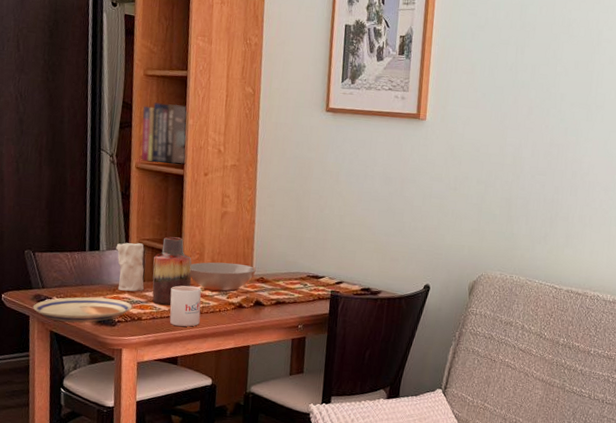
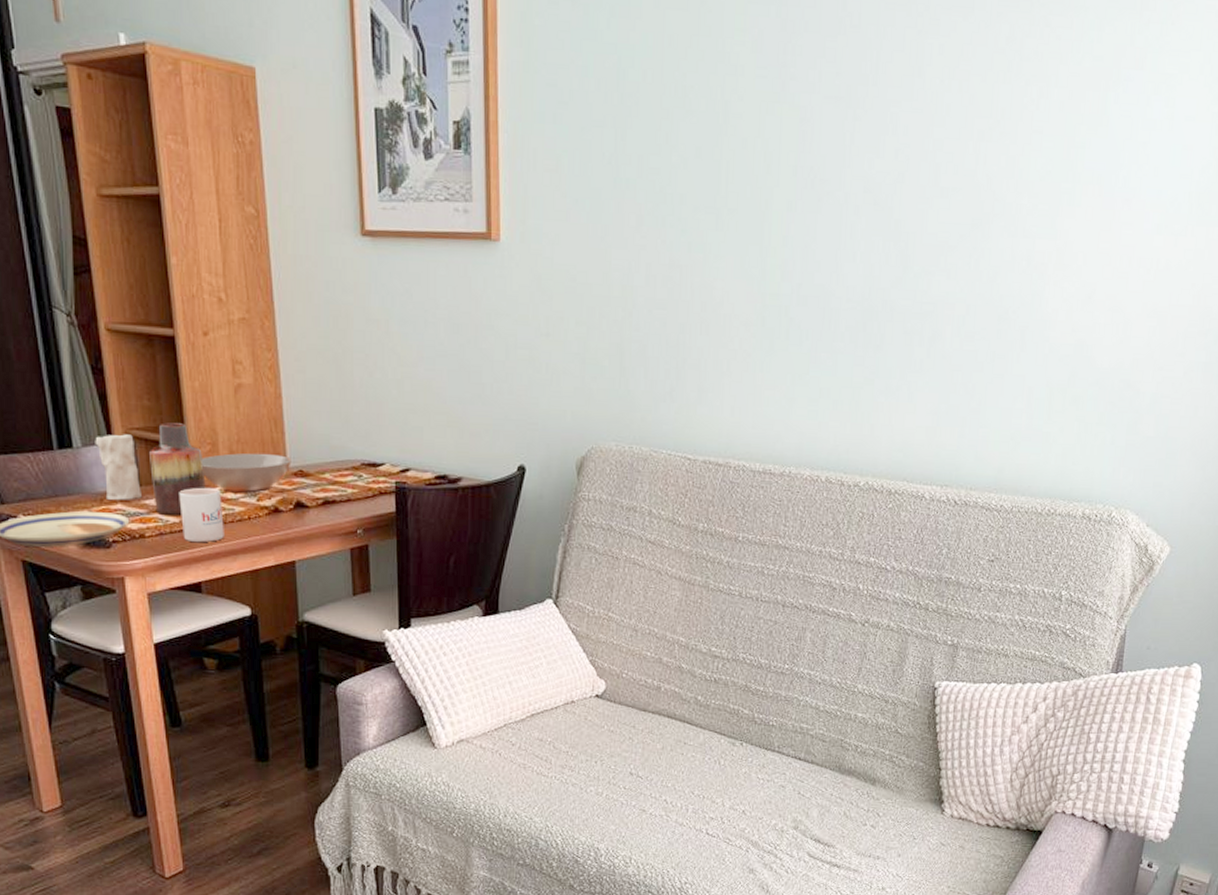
books: present [141,102,187,165] -> none [104,235,176,322]

